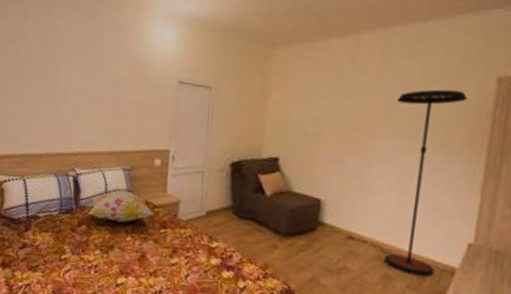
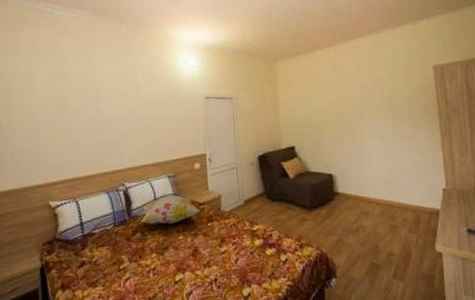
floor lamp: present [346,89,467,277] -> none [356,78,425,221]

